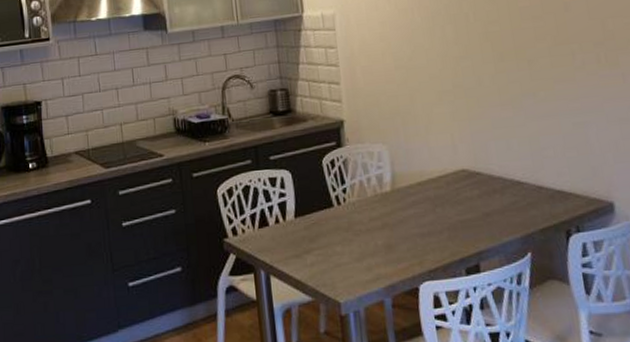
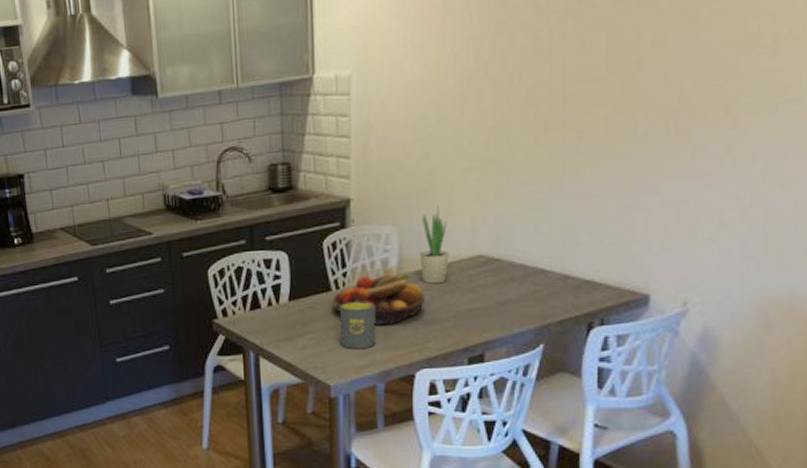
fruit bowl: none [335,183,420,240] -> present [333,267,425,326]
mug: none [342,215,379,264] -> present [339,300,376,350]
potted plant: none [407,125,437,198] -> present [420,206,449,284]

